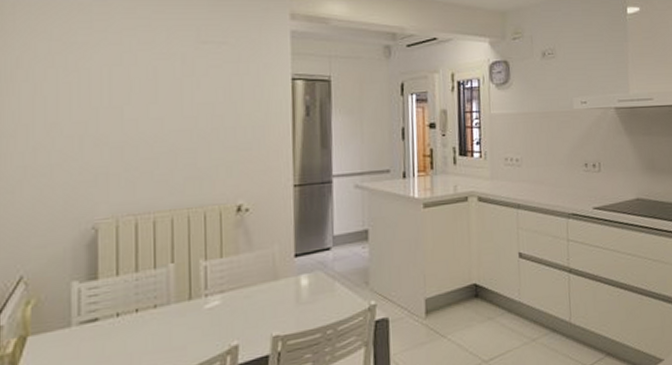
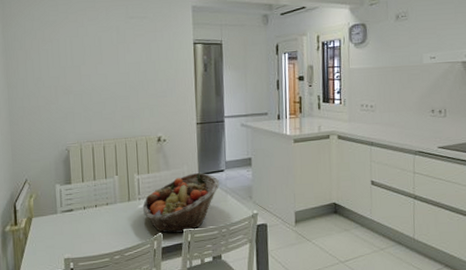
fruit basket: none [210,252,324,343] -> present [142,172,219,234]

